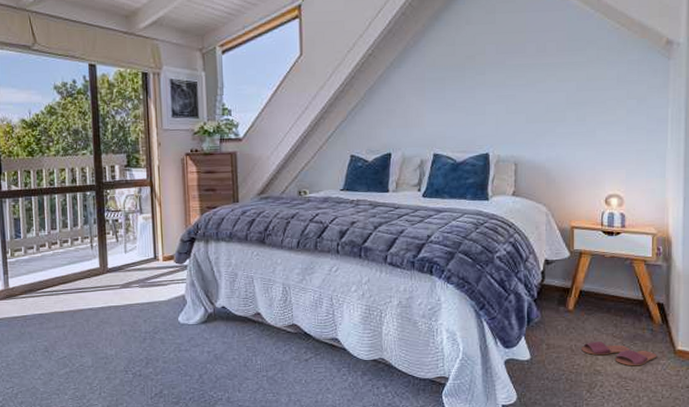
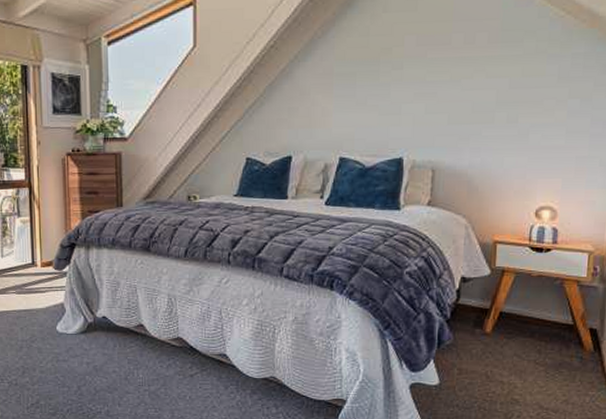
slippers: present [582,341,657,366] -> none [498,368,586,397]

